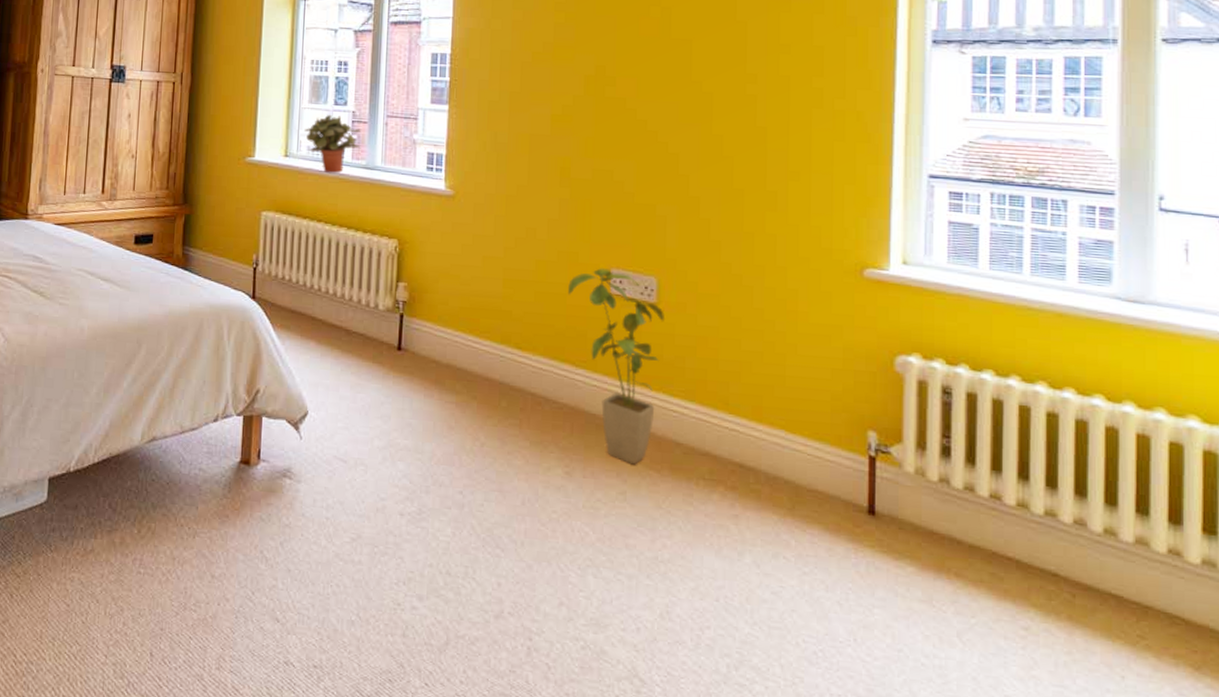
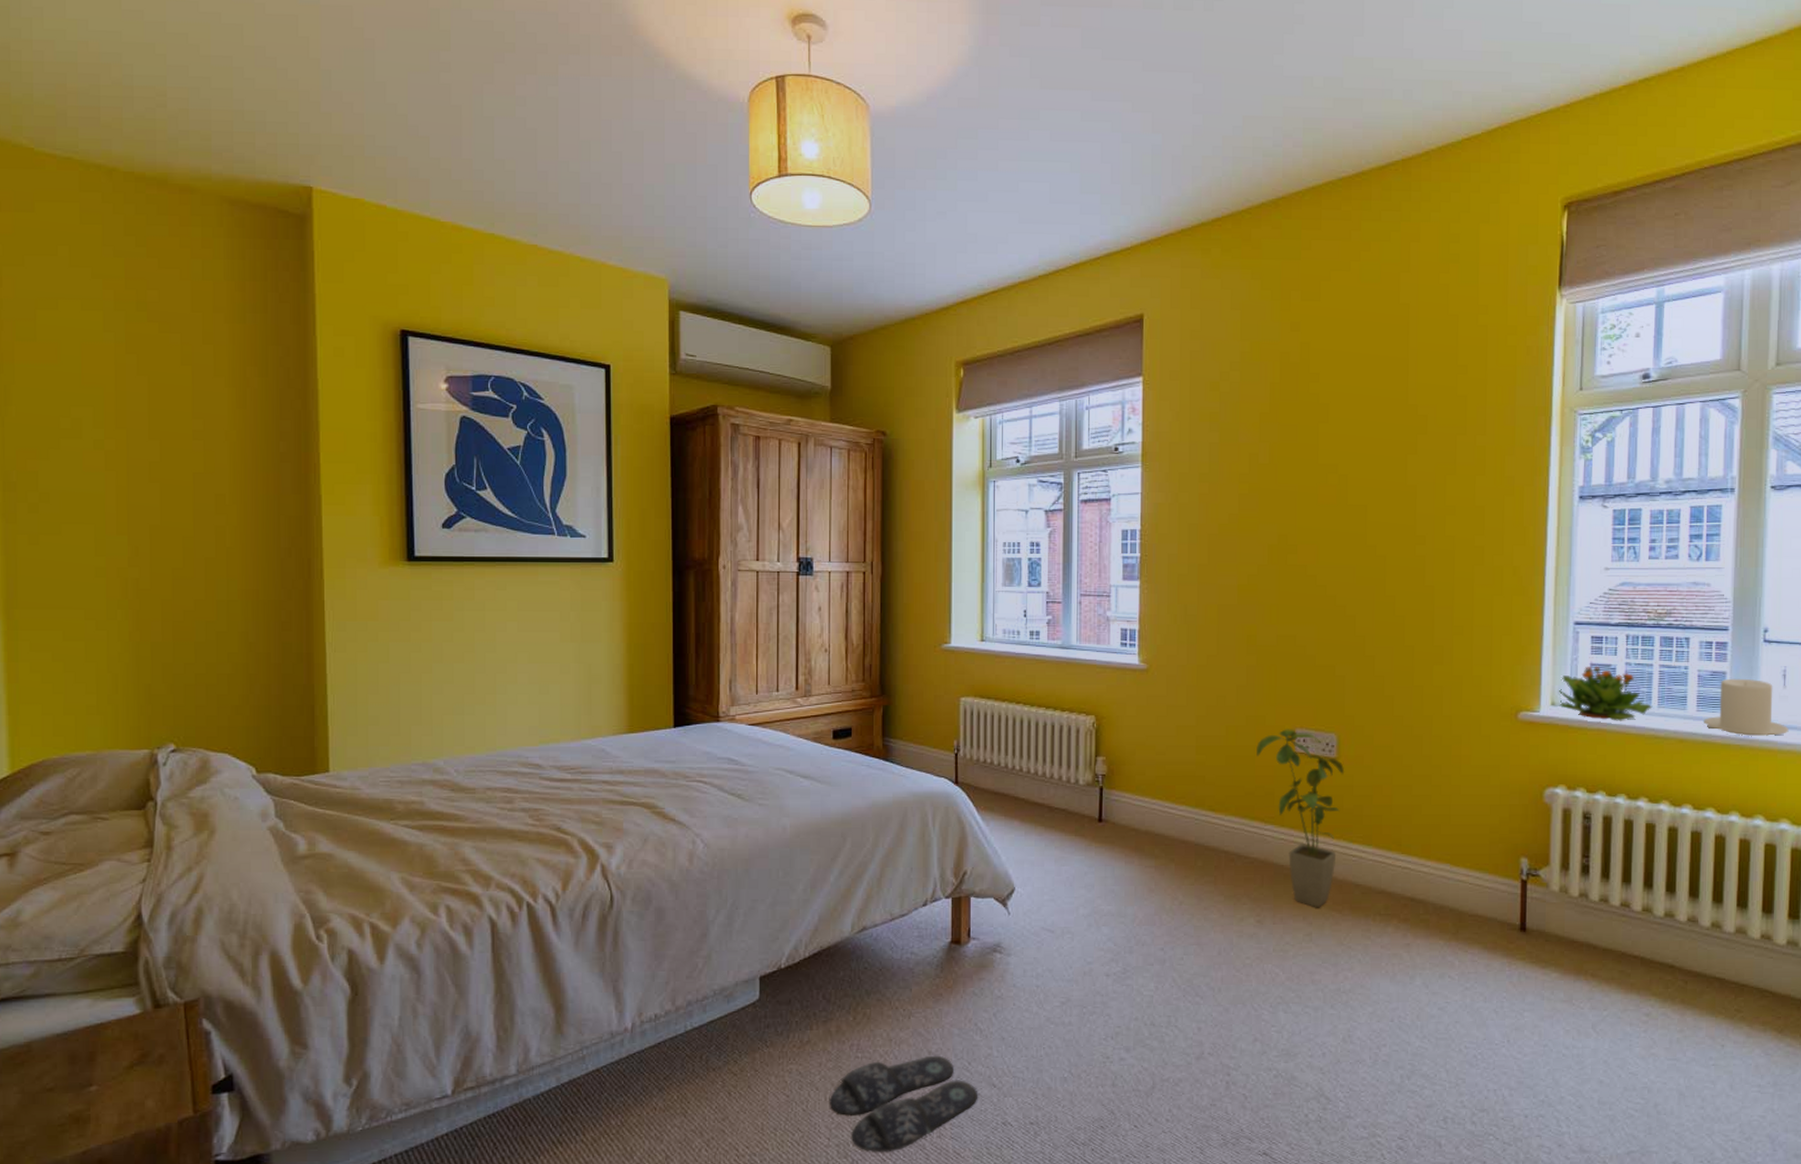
slippers: none [109,579,261,679] -> present [830,1055,978,1153]
potted plant: present [304,115,362,174] -> none [999,597,1056,656]
potted flower: none [910,223,1024,289] -> present [1558,666,1653,722]
candle: none [1087,249,1194,319] -> present [1704,678,1789,737]

